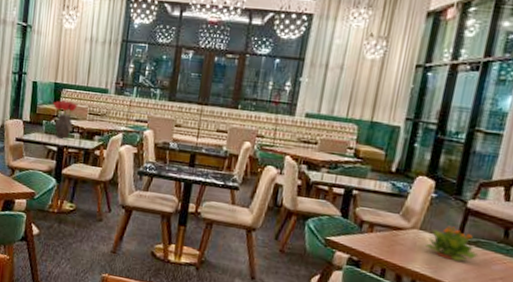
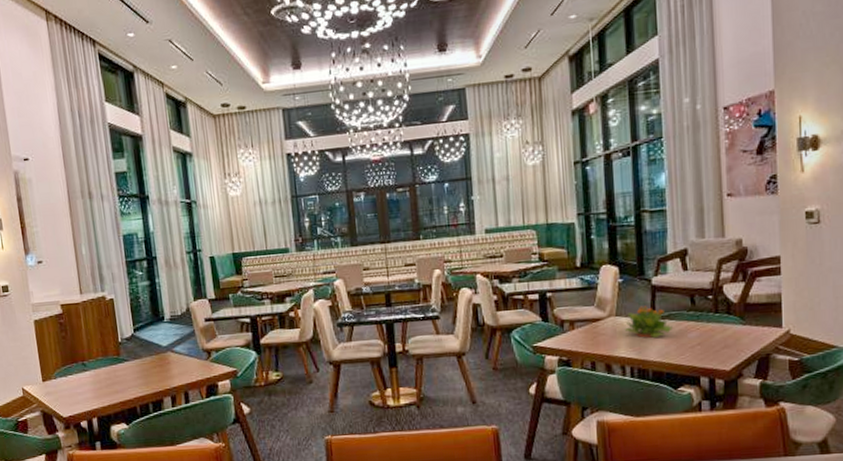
bouquet: present [52,100,78,139] -> none [235,269,262,309]

